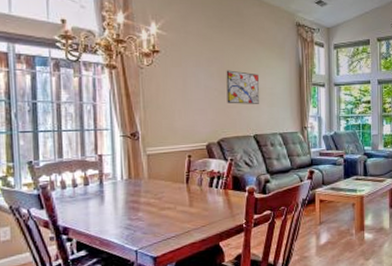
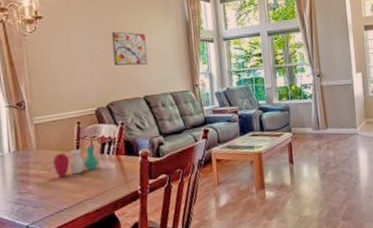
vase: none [163,180,208,206] -> present [53,147,99,177]

